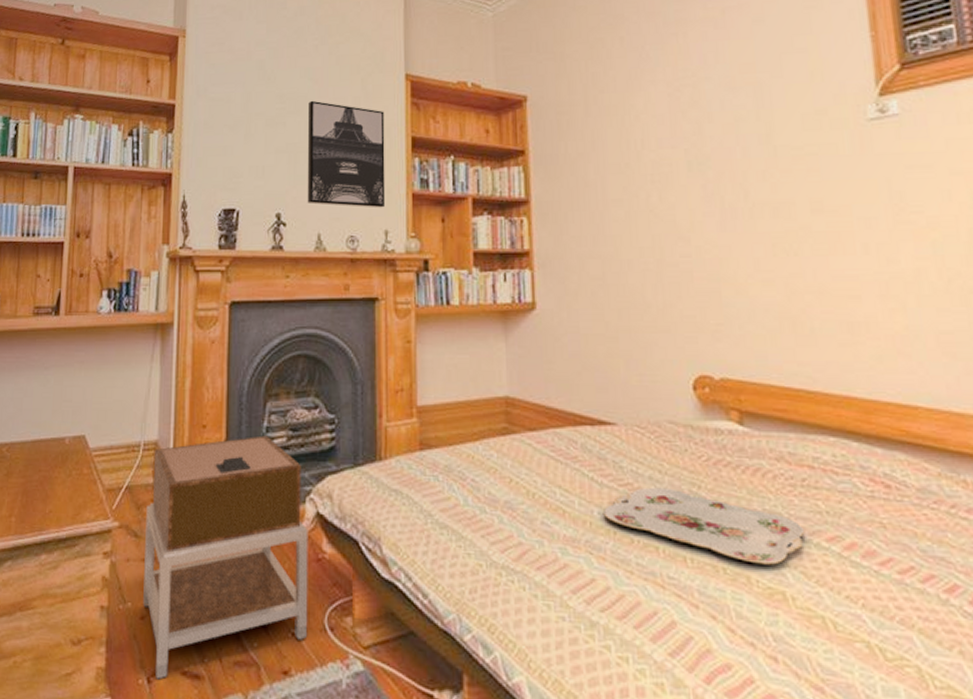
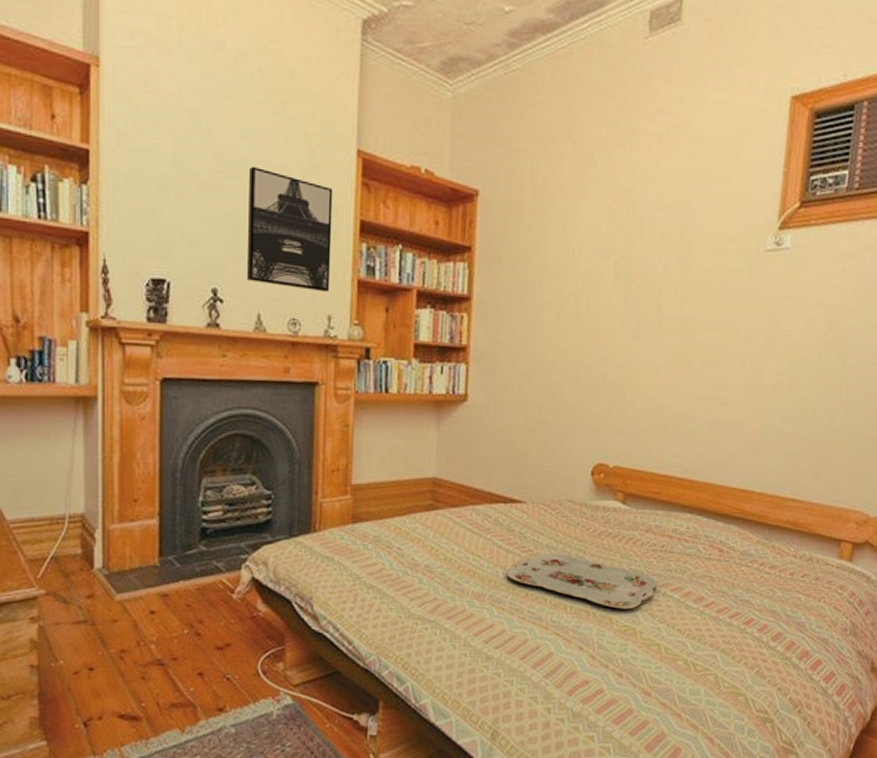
nightstand: present [143,435,308,680] -> none [75,509,244,723]

